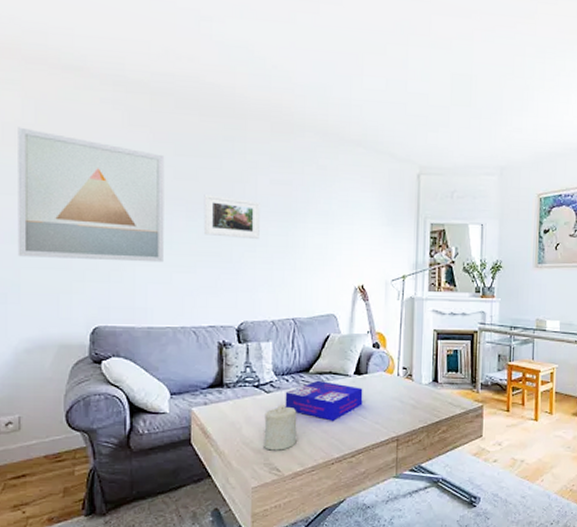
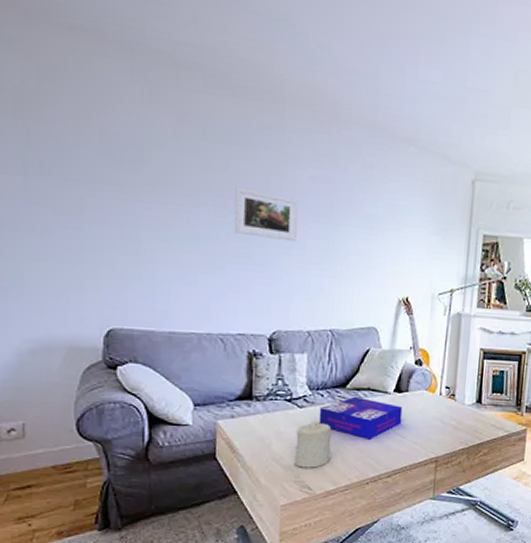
wall art: present [17,127,165,263] -> none [17,95,191,262]

